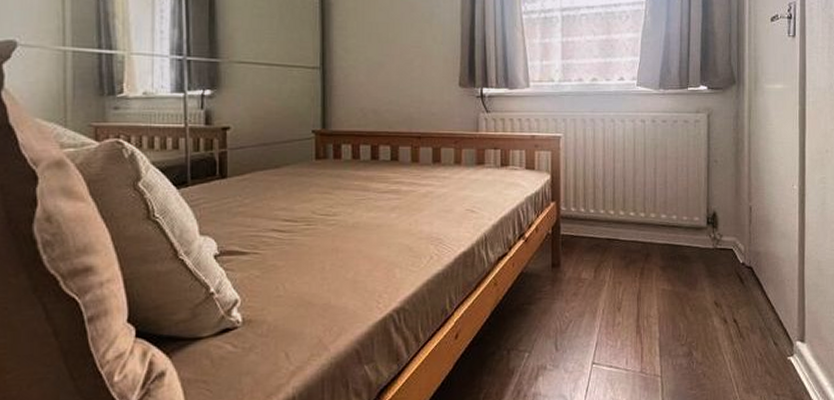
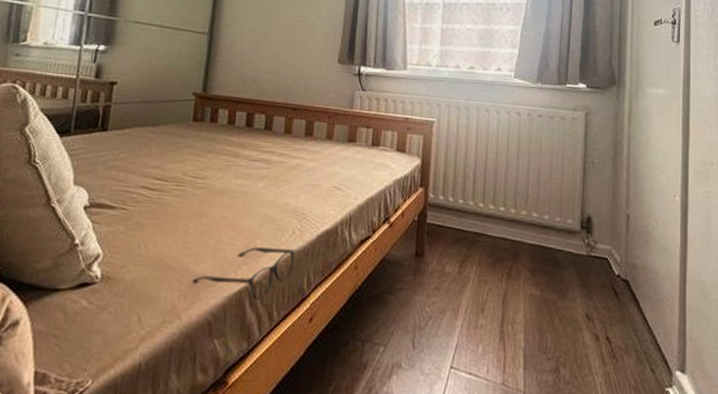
eyeglasses: none [335,274,434,325] -> present [192,247,295,300]

